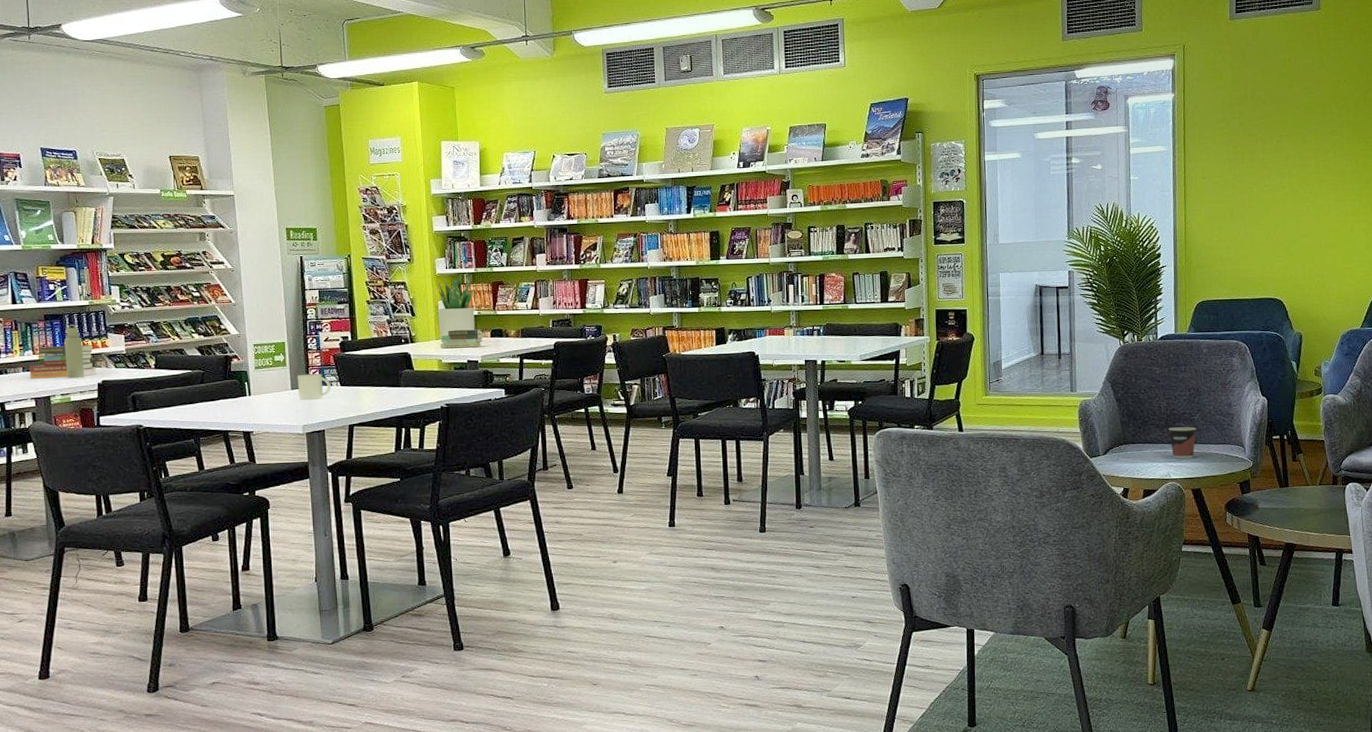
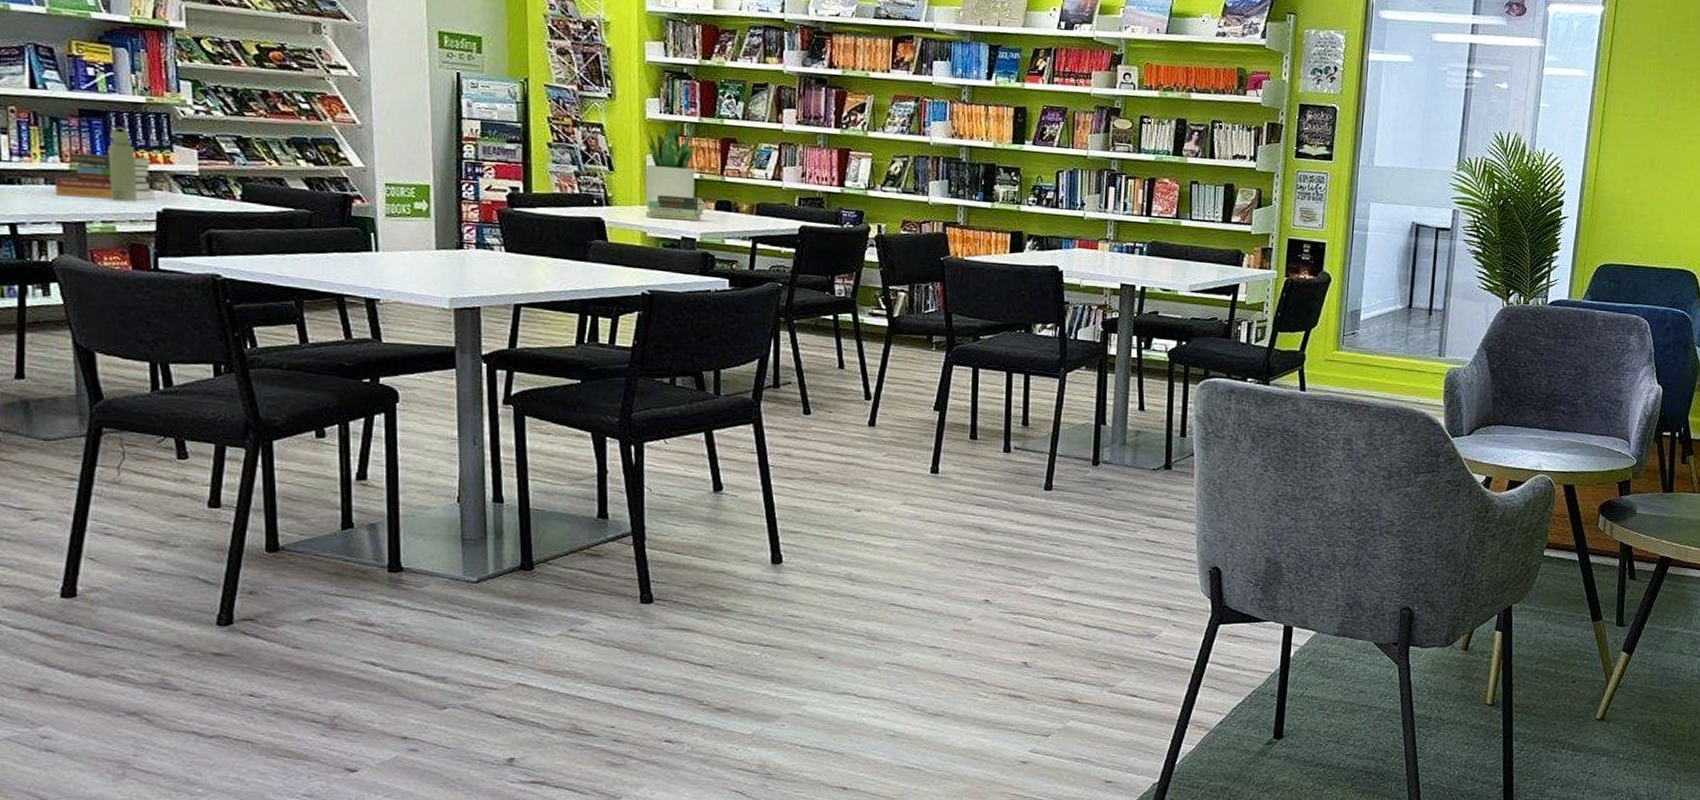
mug: present [297,373,331,401] -> none [444,230,492,267]
cup: present [1168,427,1196,459] -> none [1546,411,1578,449]

